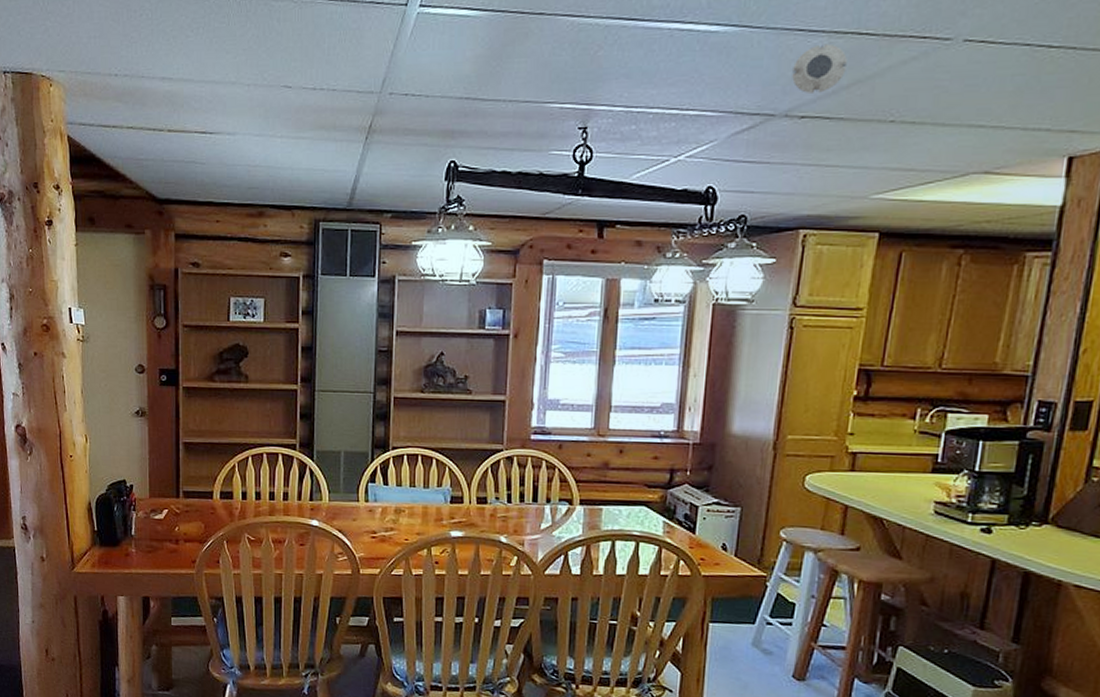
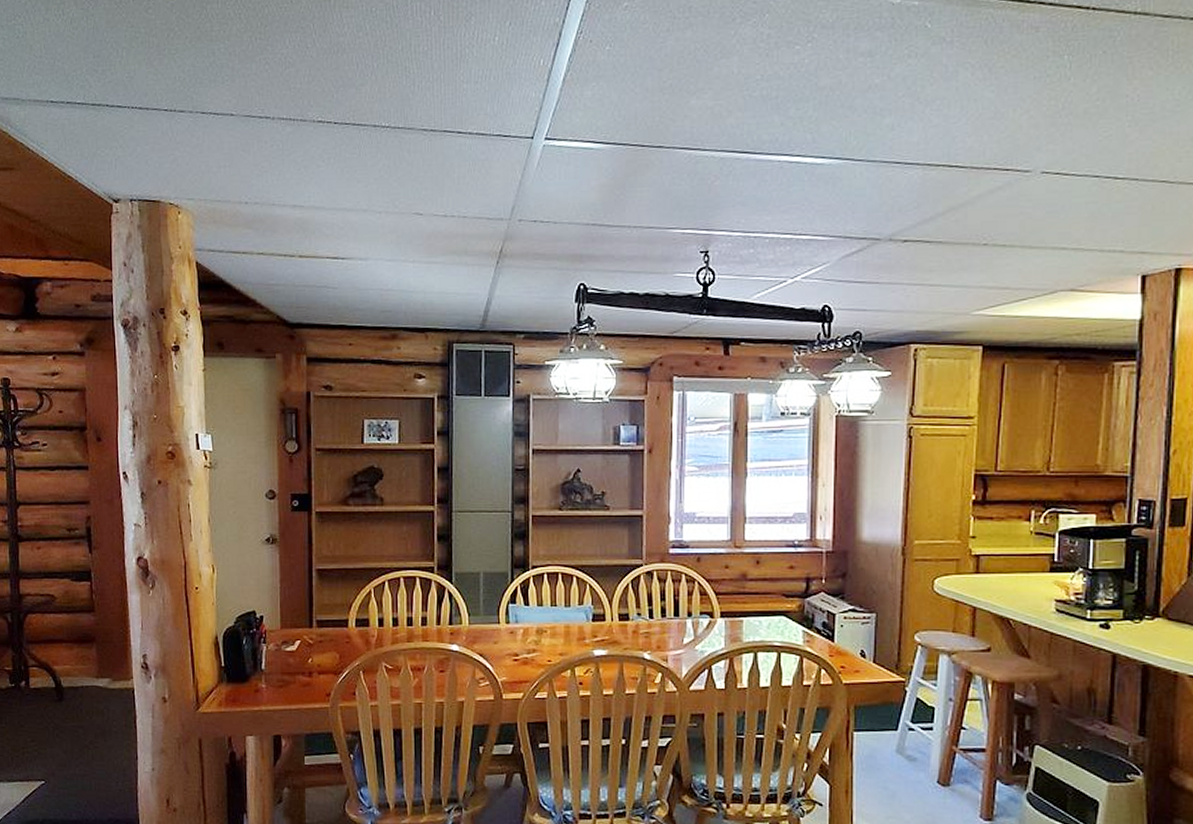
smoke detector: present [792,43,847,93] -> none [893,175,941,219]

